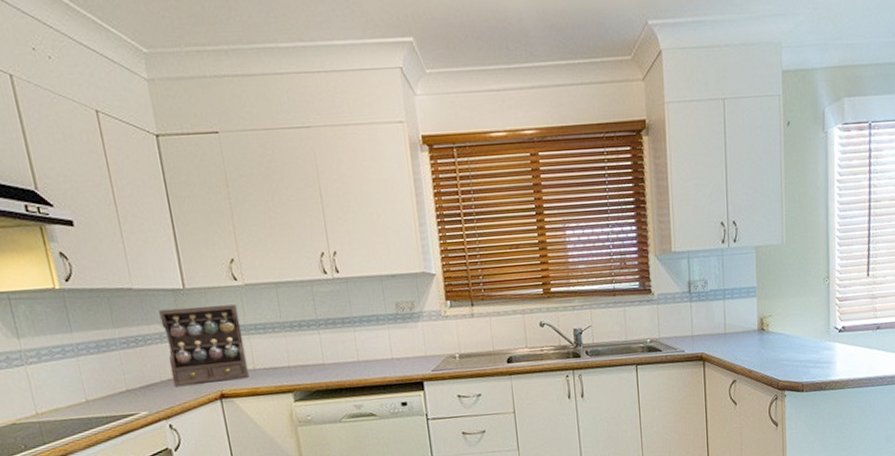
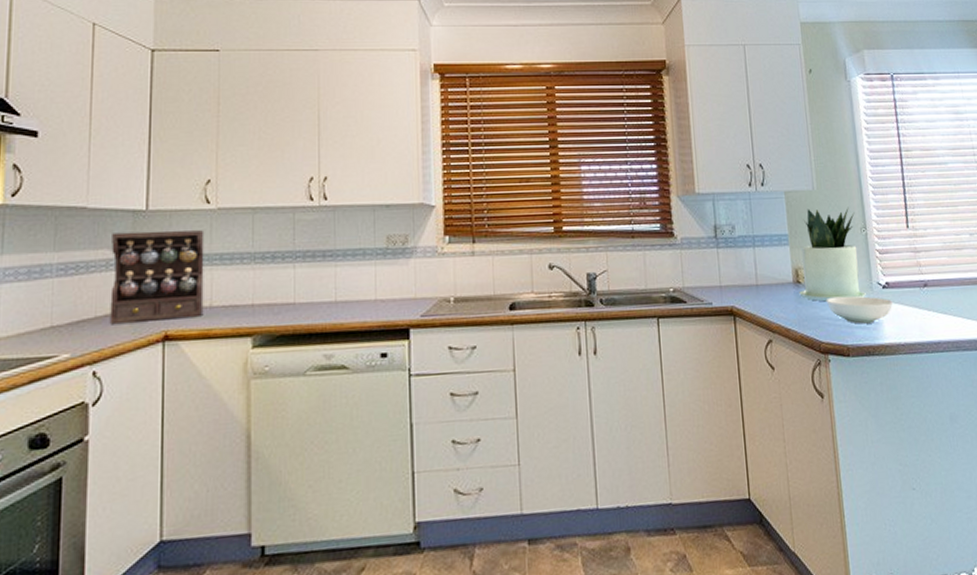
planter: none [763,259,823,346] -> present [799,207,866,302]
bowl: none [786,339,847,364] -> present [826,295,893,324]

